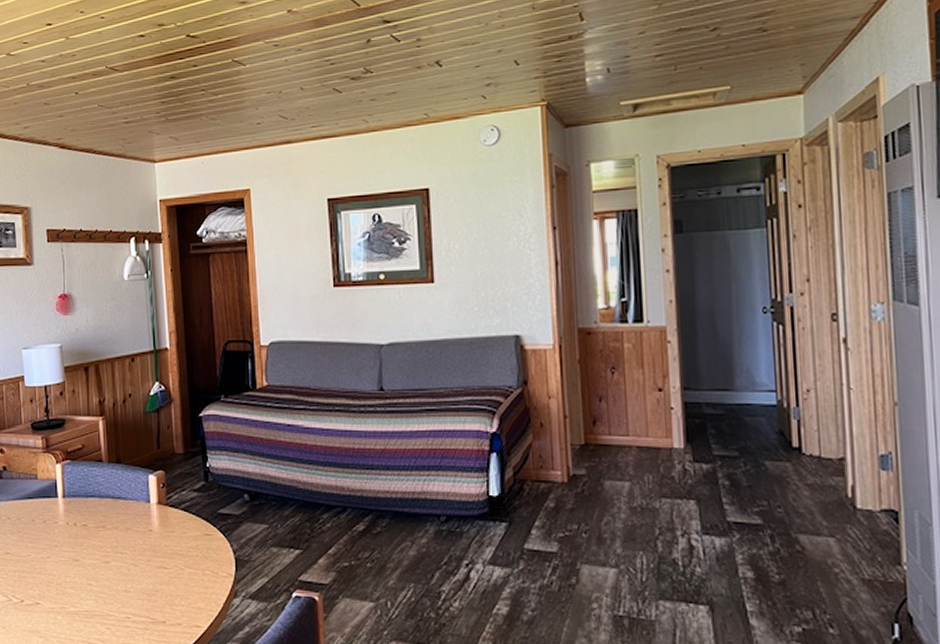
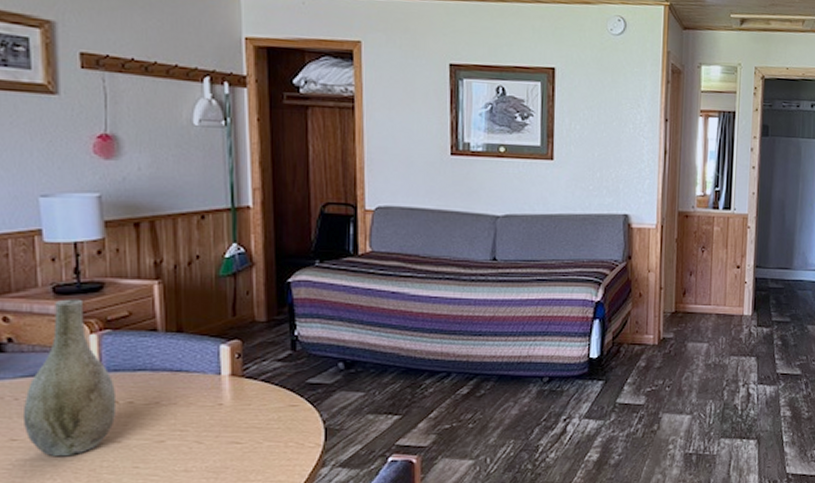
vase: none [13,434,75,571] -> present [22,299,117,457]

